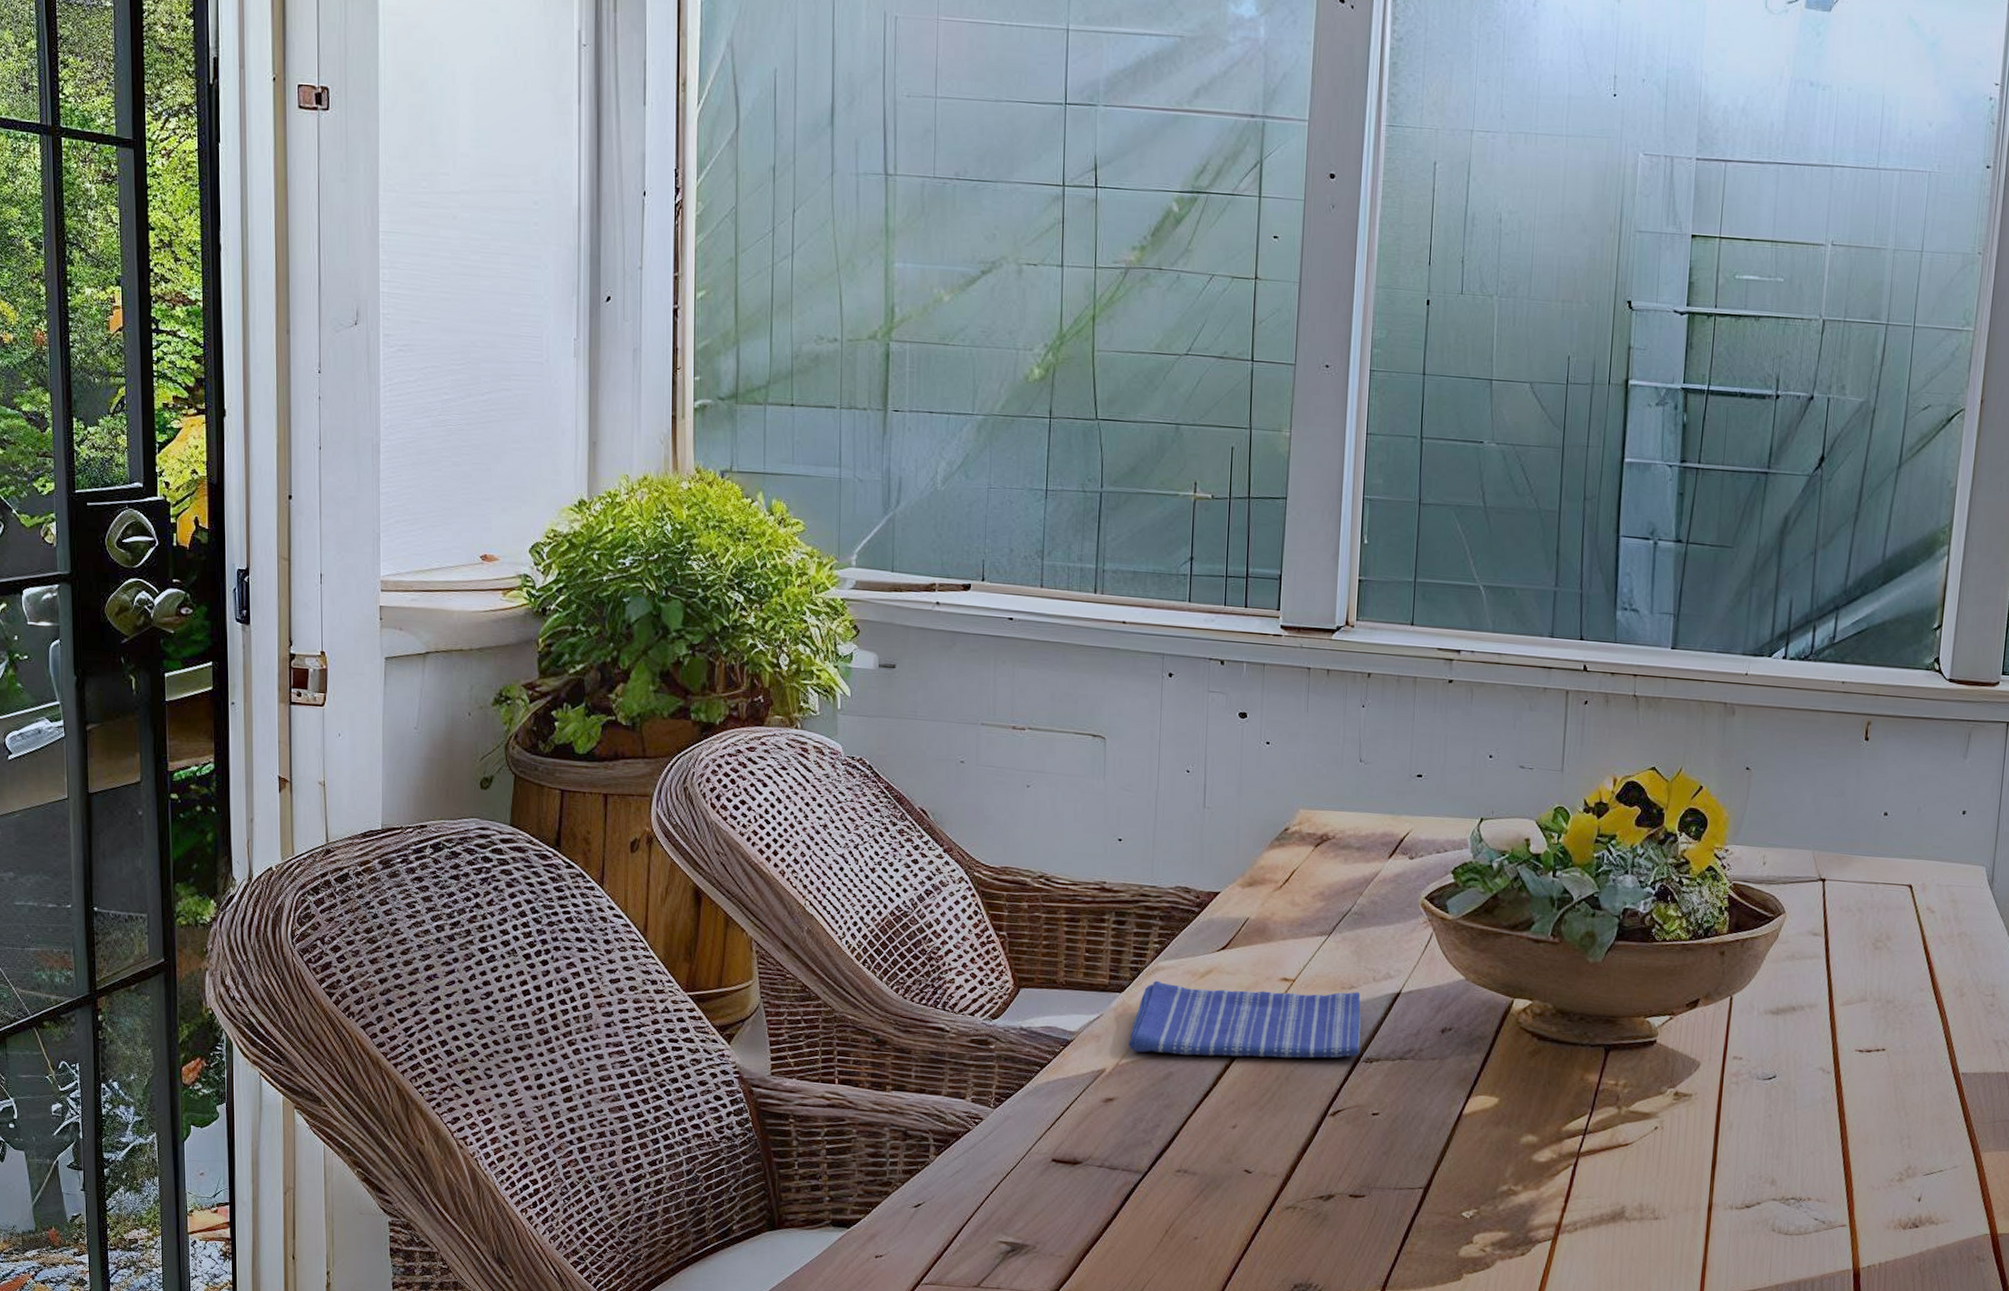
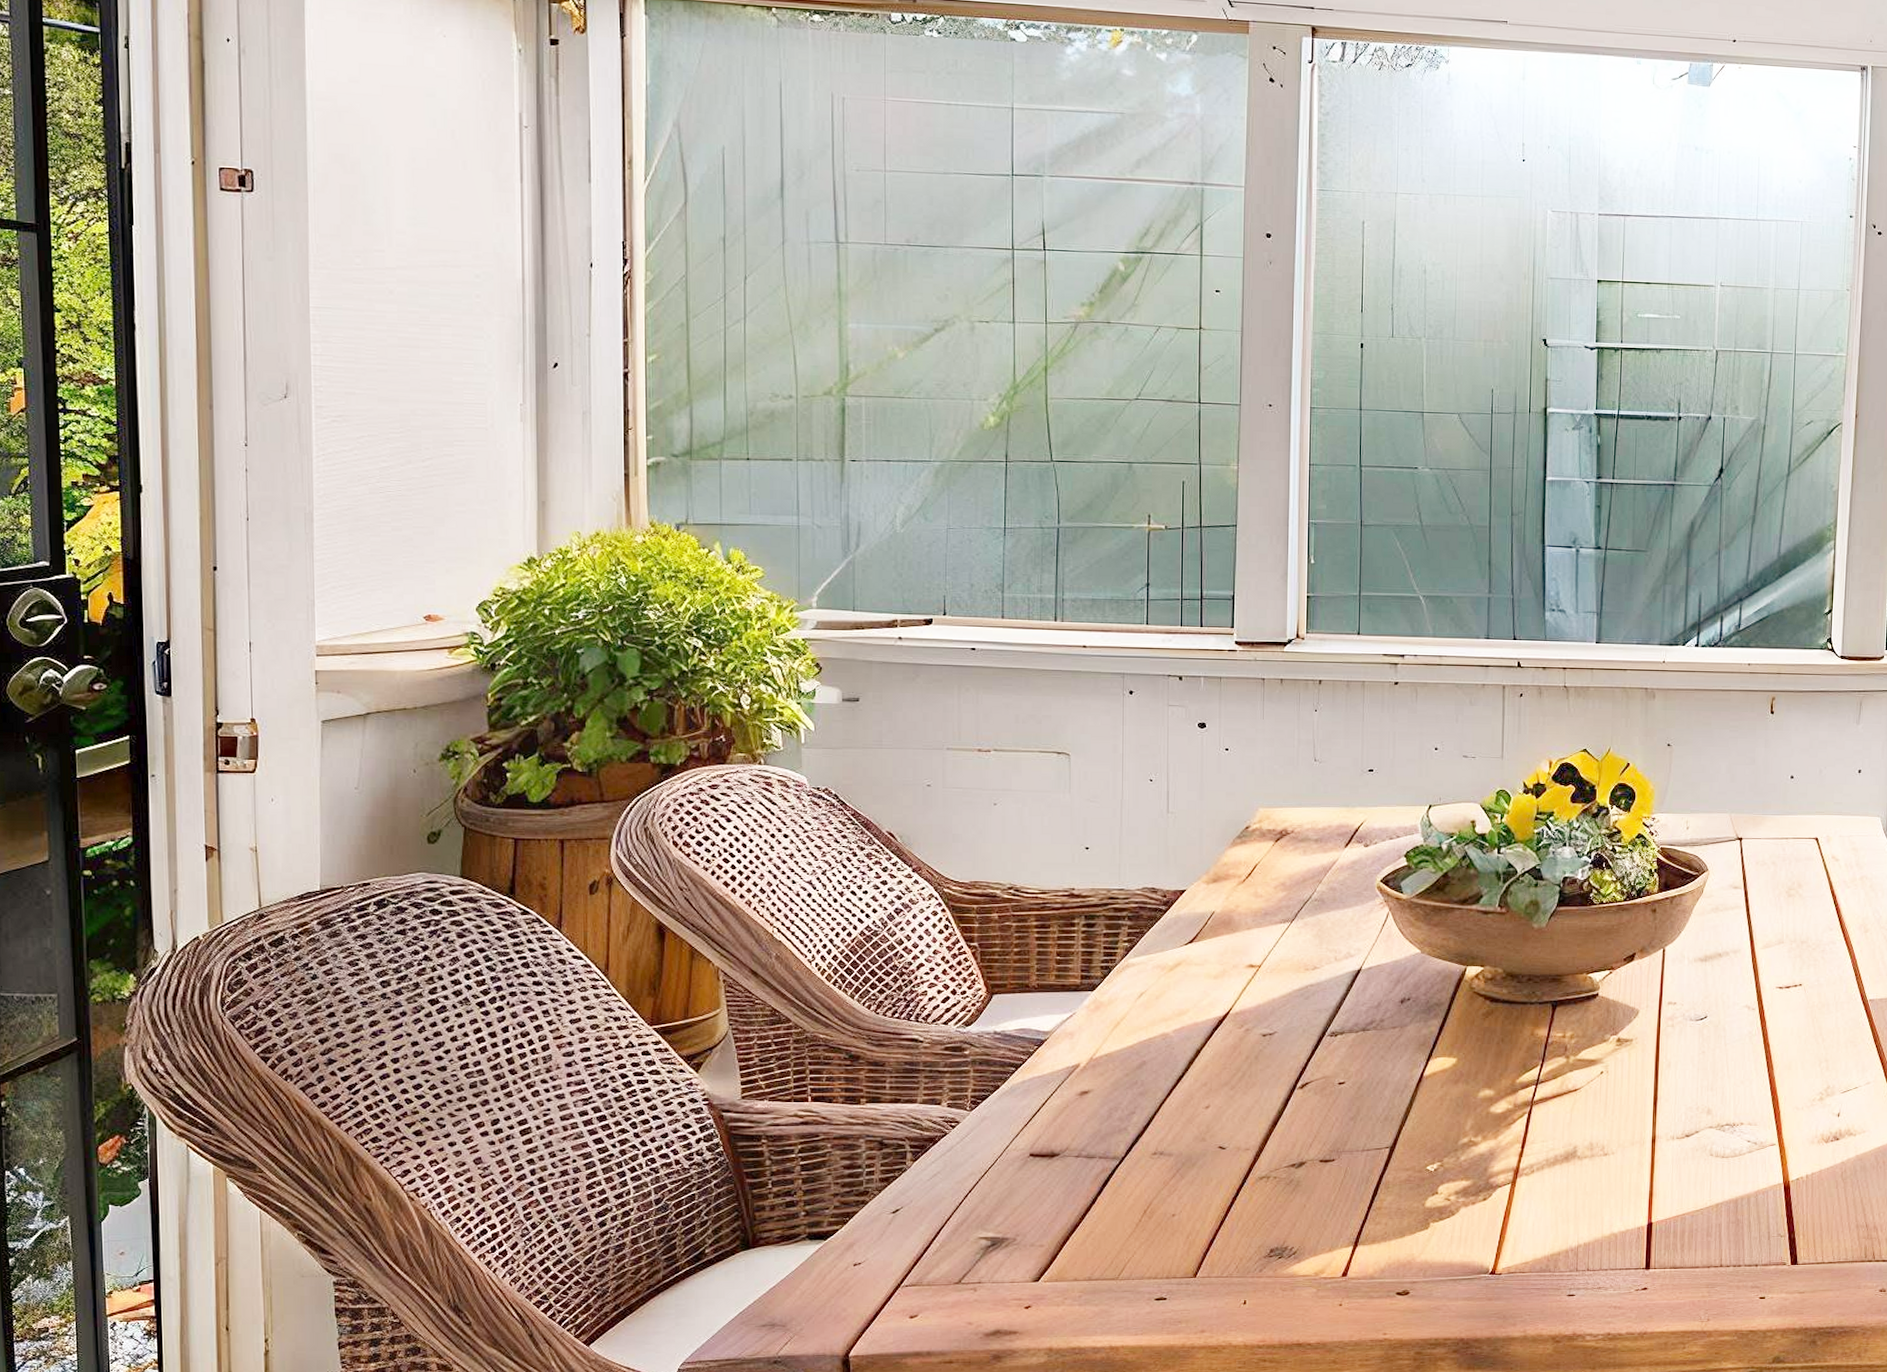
dish towel: present [1128,980,1362,1059] -> none [1101,972,1325,1045]

